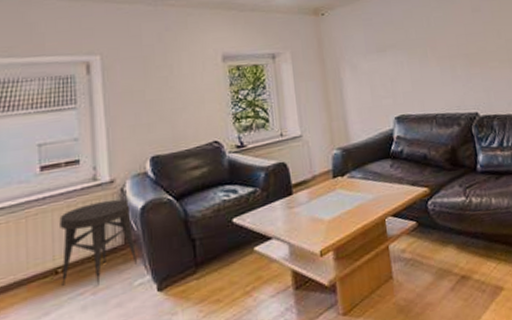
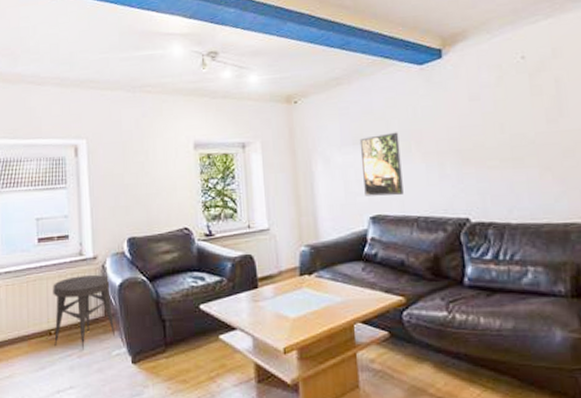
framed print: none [382,40,423,99] -> present [359,132,404,196]

